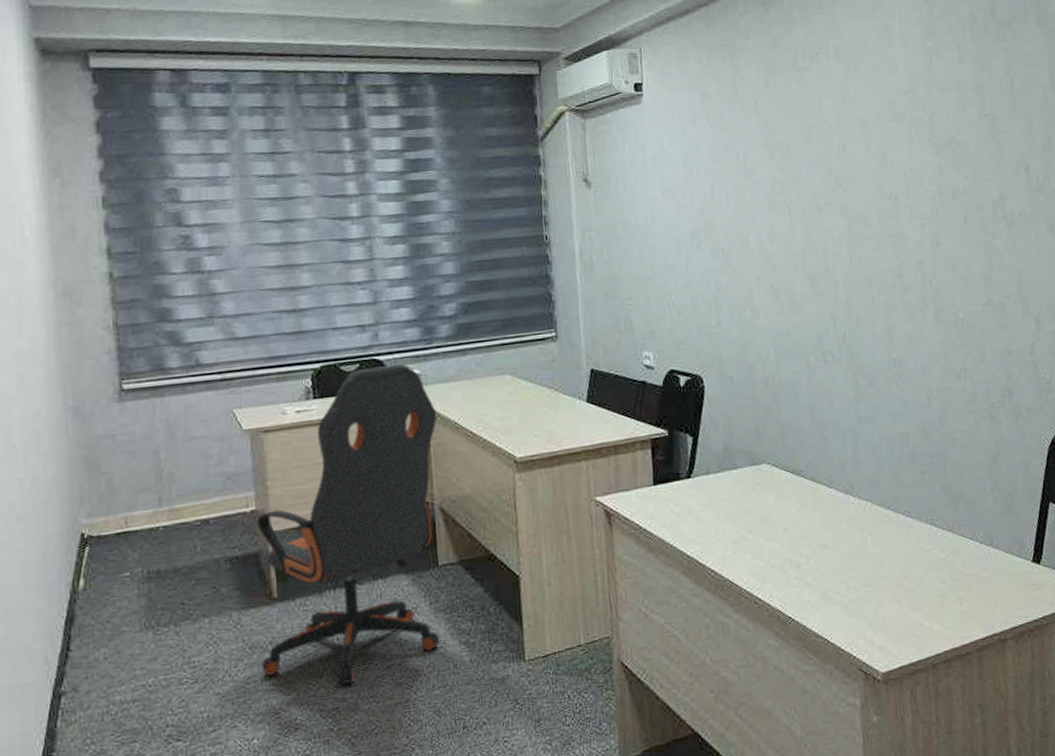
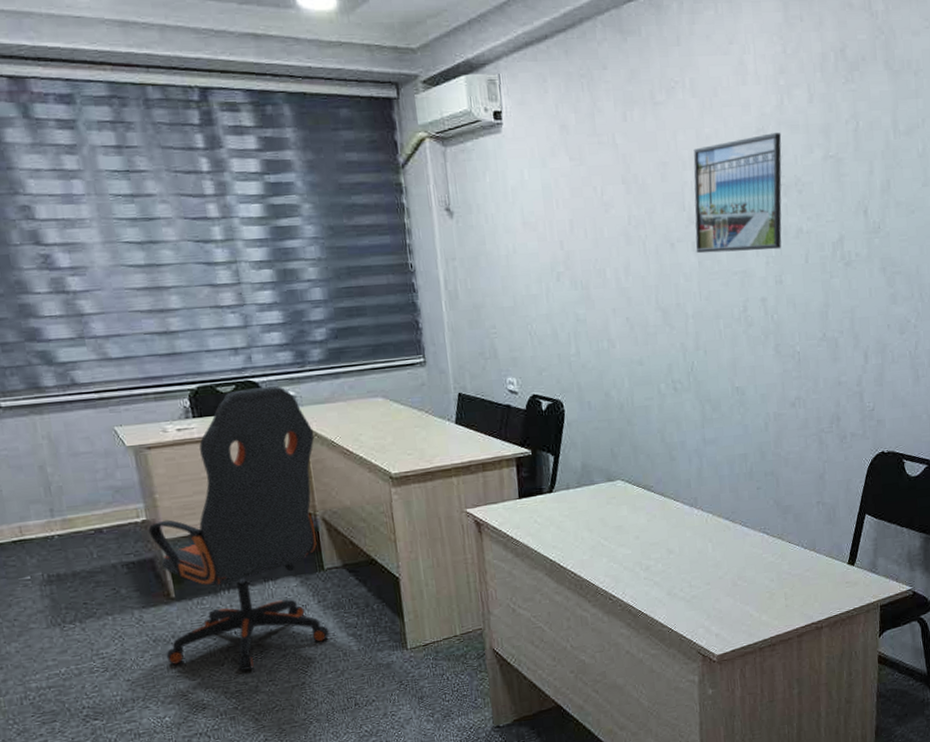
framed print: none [839,93,937,217] -> present [693,133,782,254]

